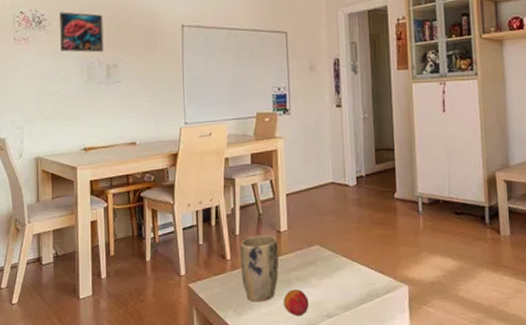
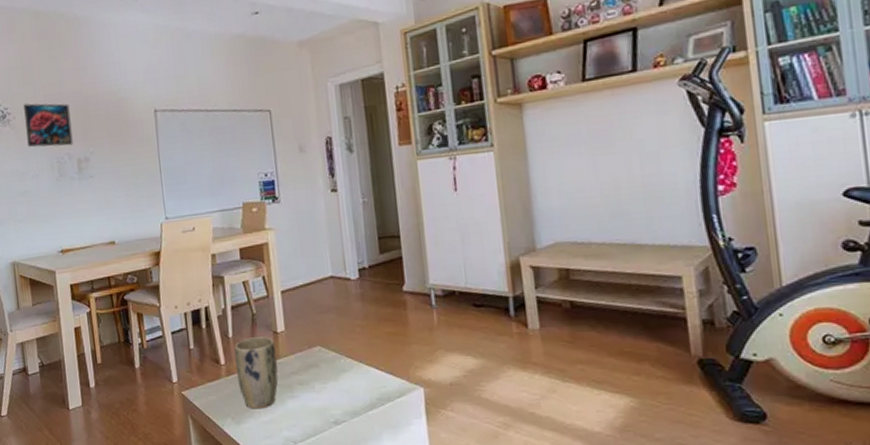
fruit: present [283,289,309,316] -> none [284,395,314,424]

